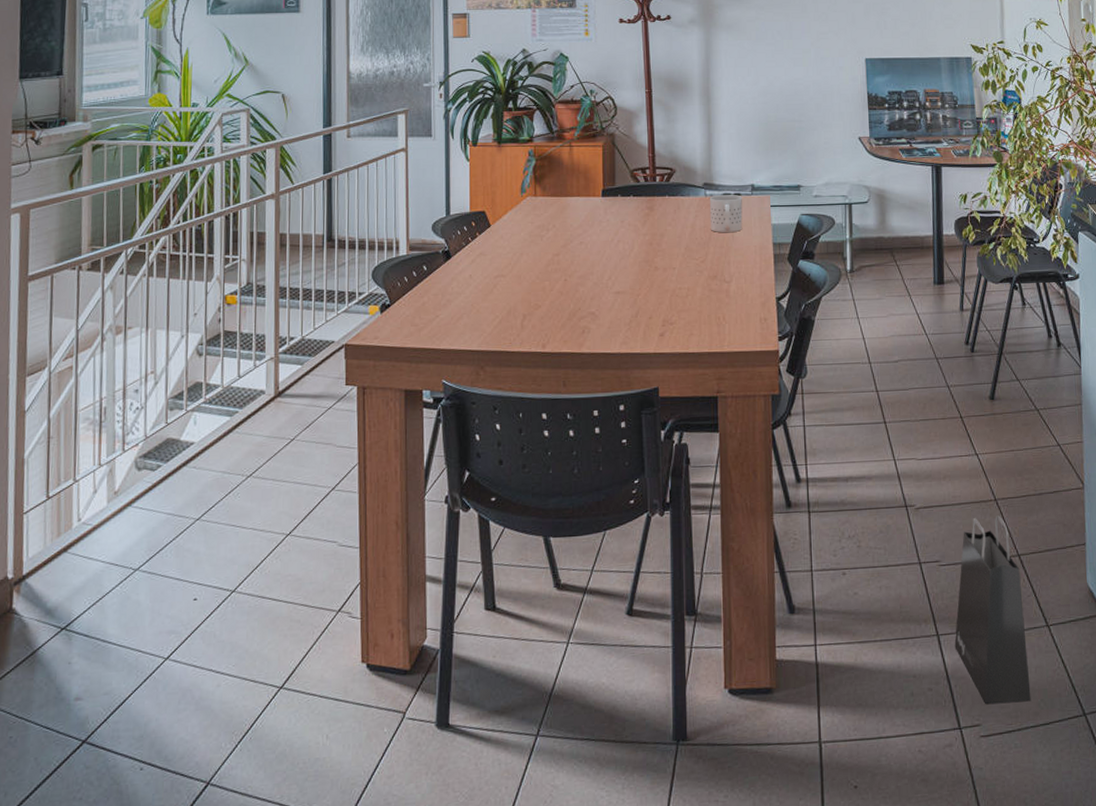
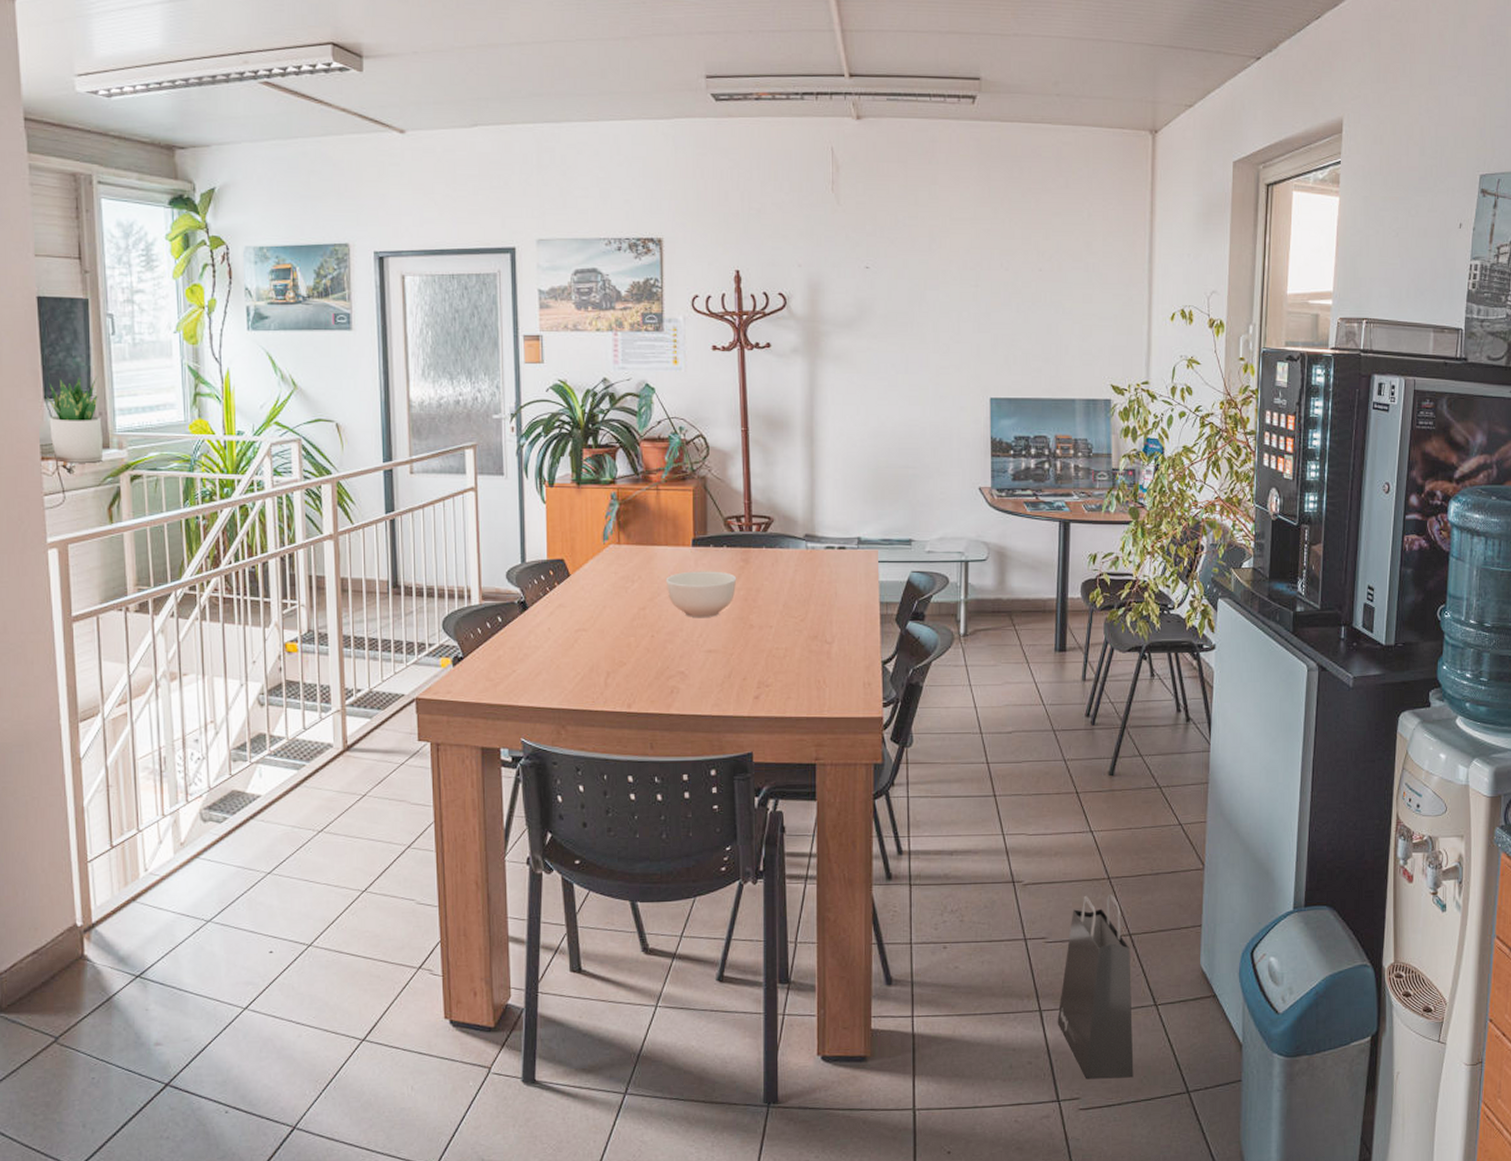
planter: none [21,58,70,135] -> present [46,377,103,463]
bowl: none [577,218,643,262] -> present [665,571,737,617]
mug: present [709,195,743,233] -> none [810,548,847,590]

